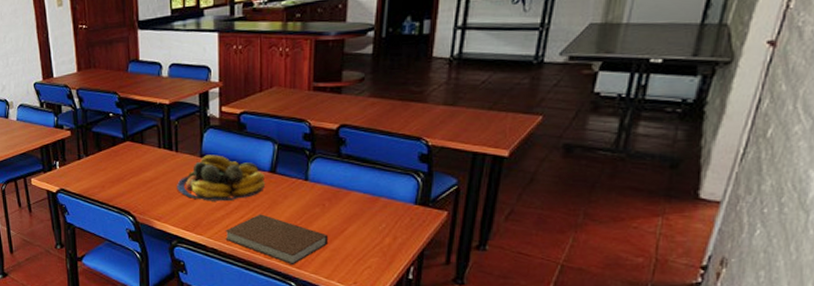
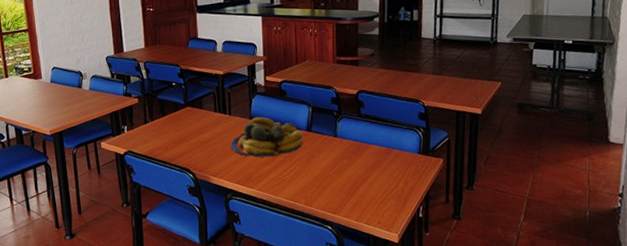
notebook: present [225,214,329,264] -> none [272,167,356,210]

